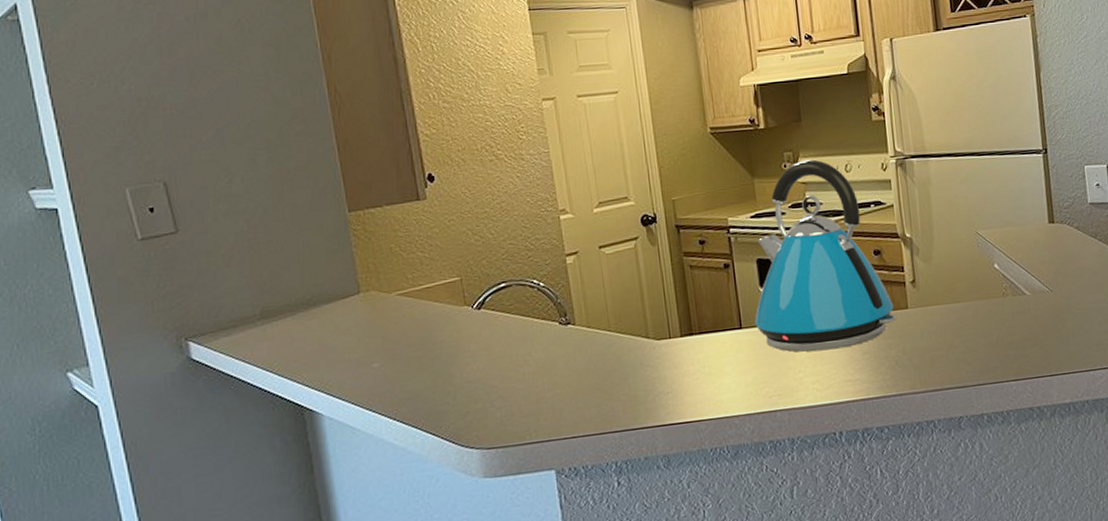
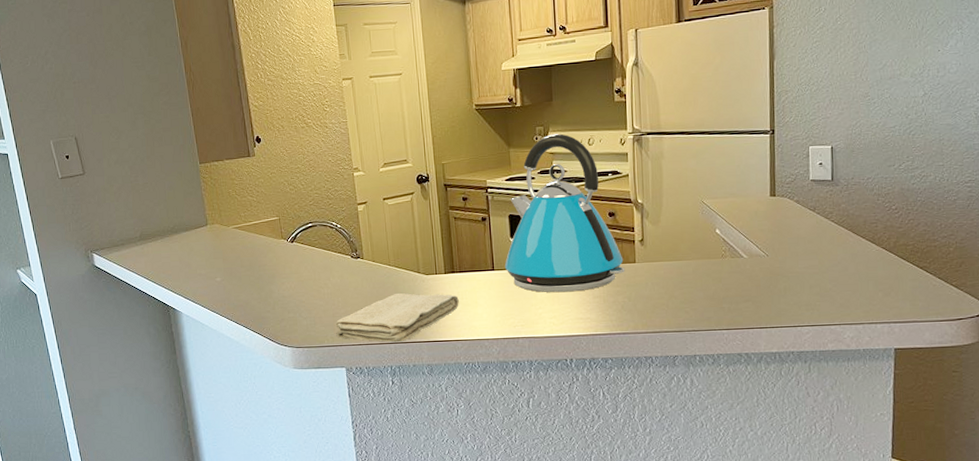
washcloth: none [540,363,700,432] -> present [335,293,459,343]

